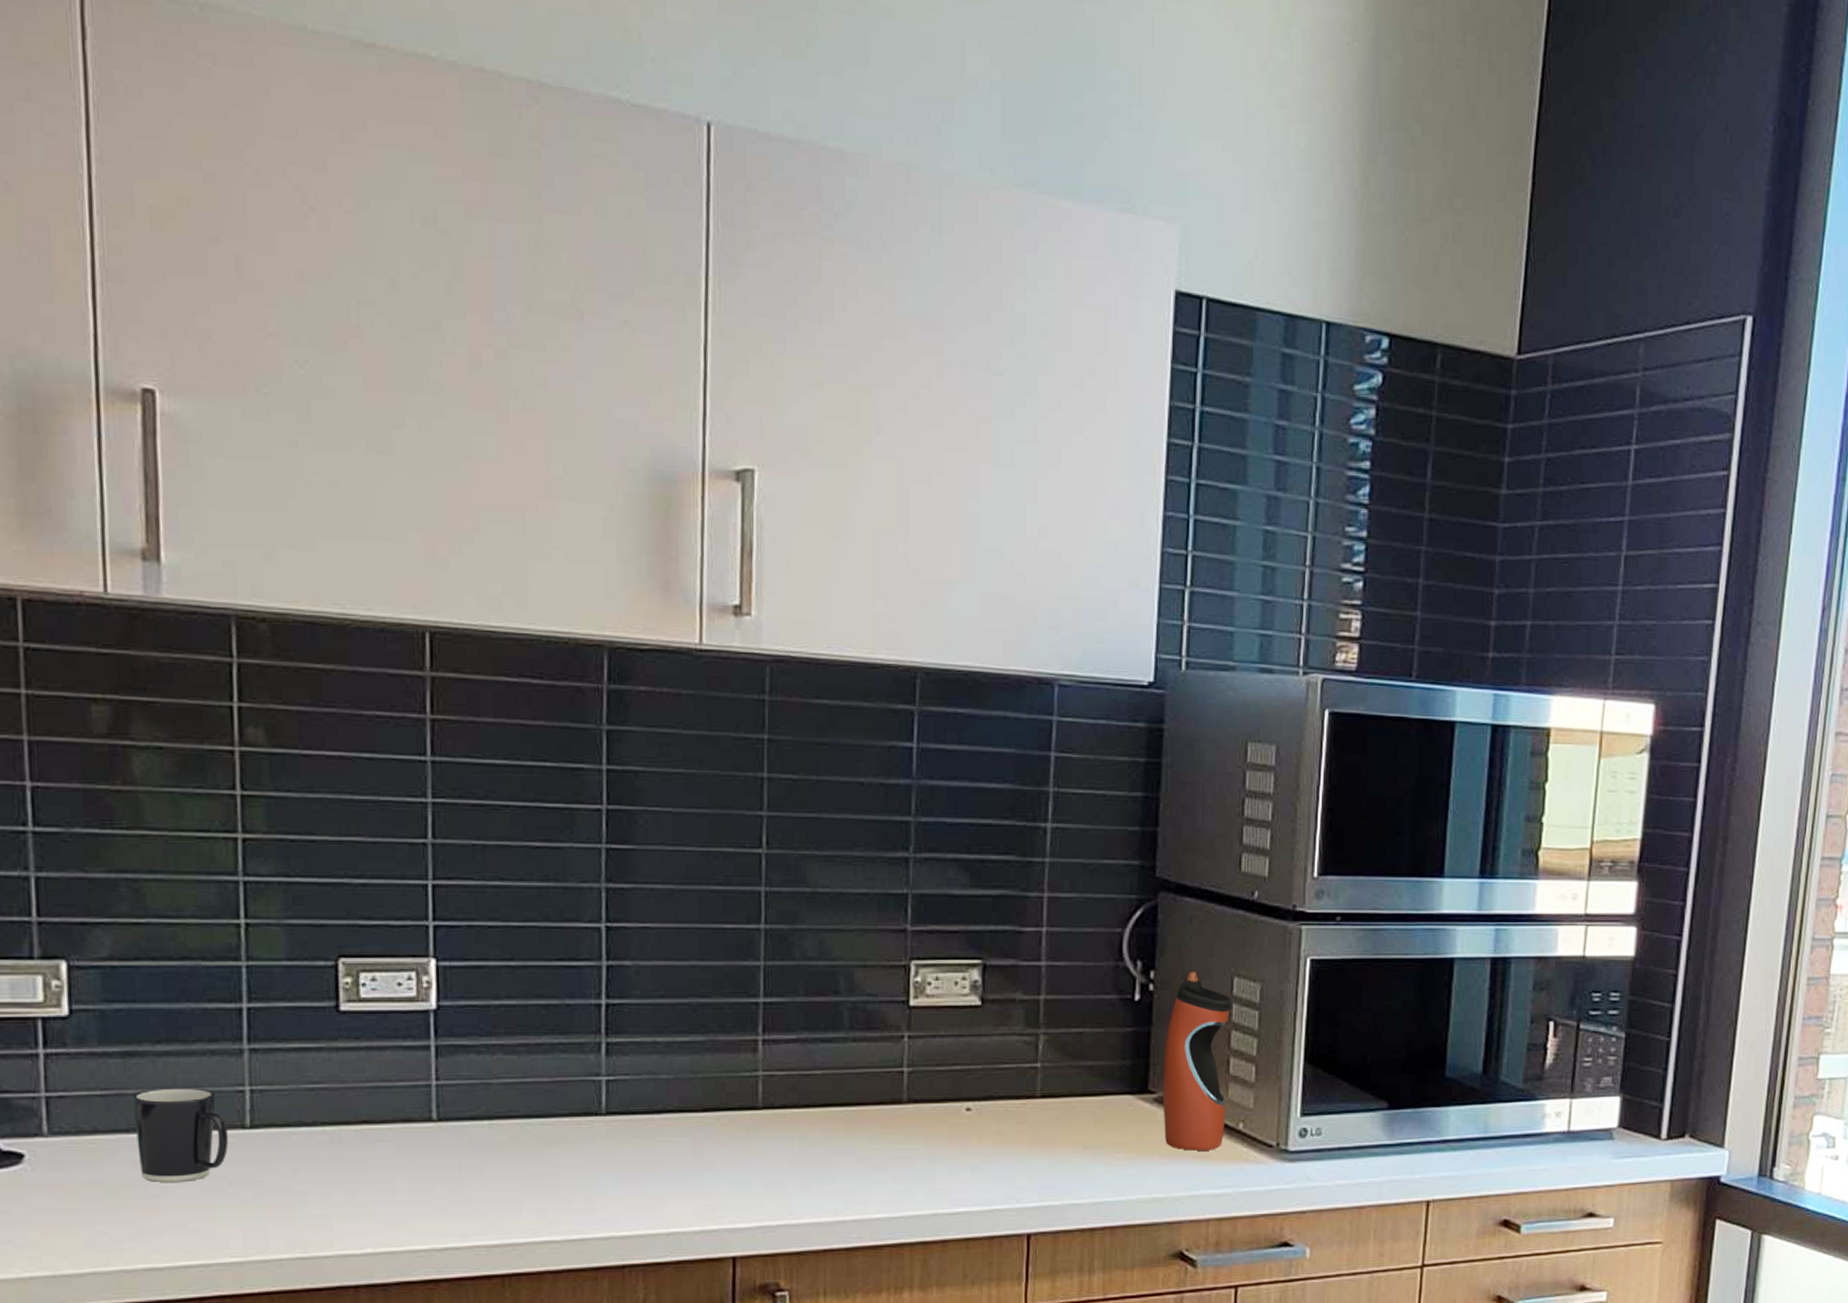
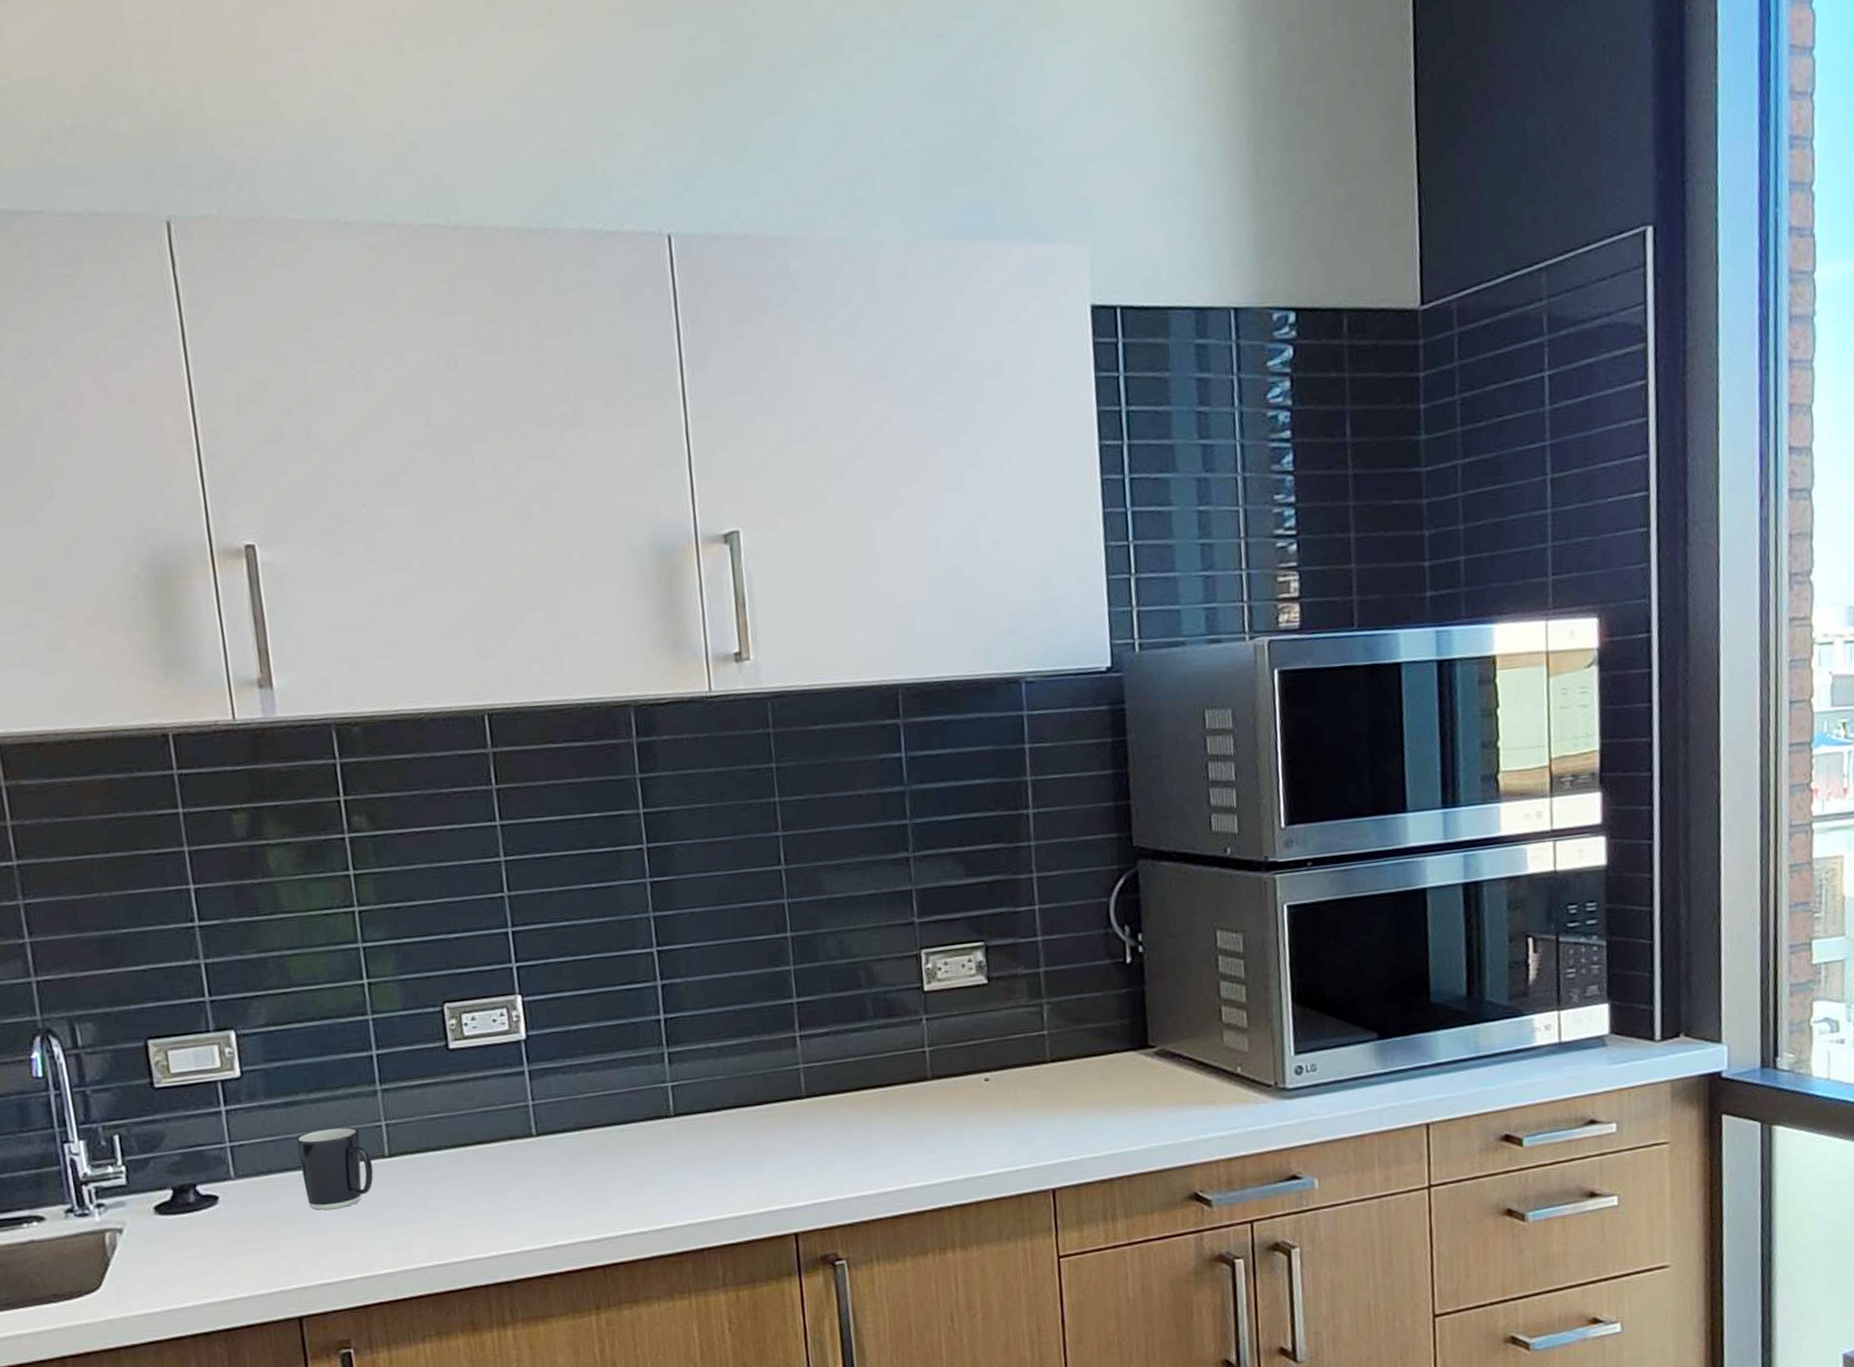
water bottle: present [1163,971,1232,1151] -> none [1159,929,1224,1098]

